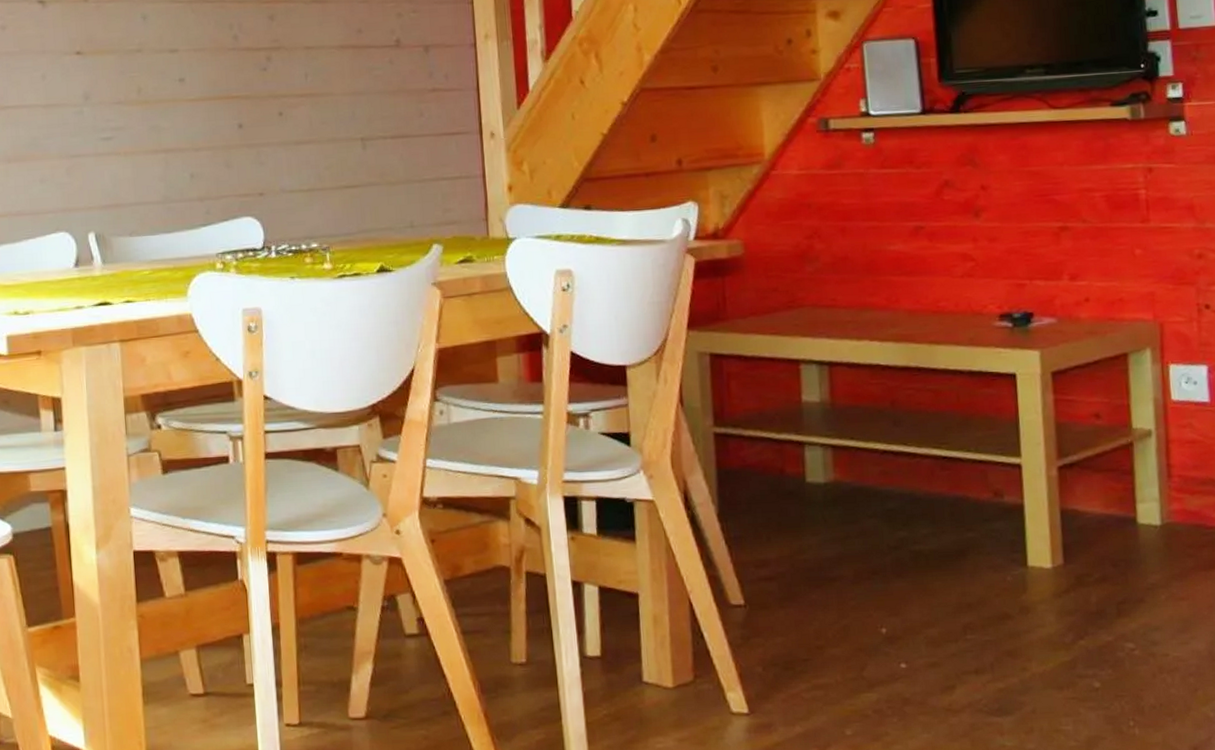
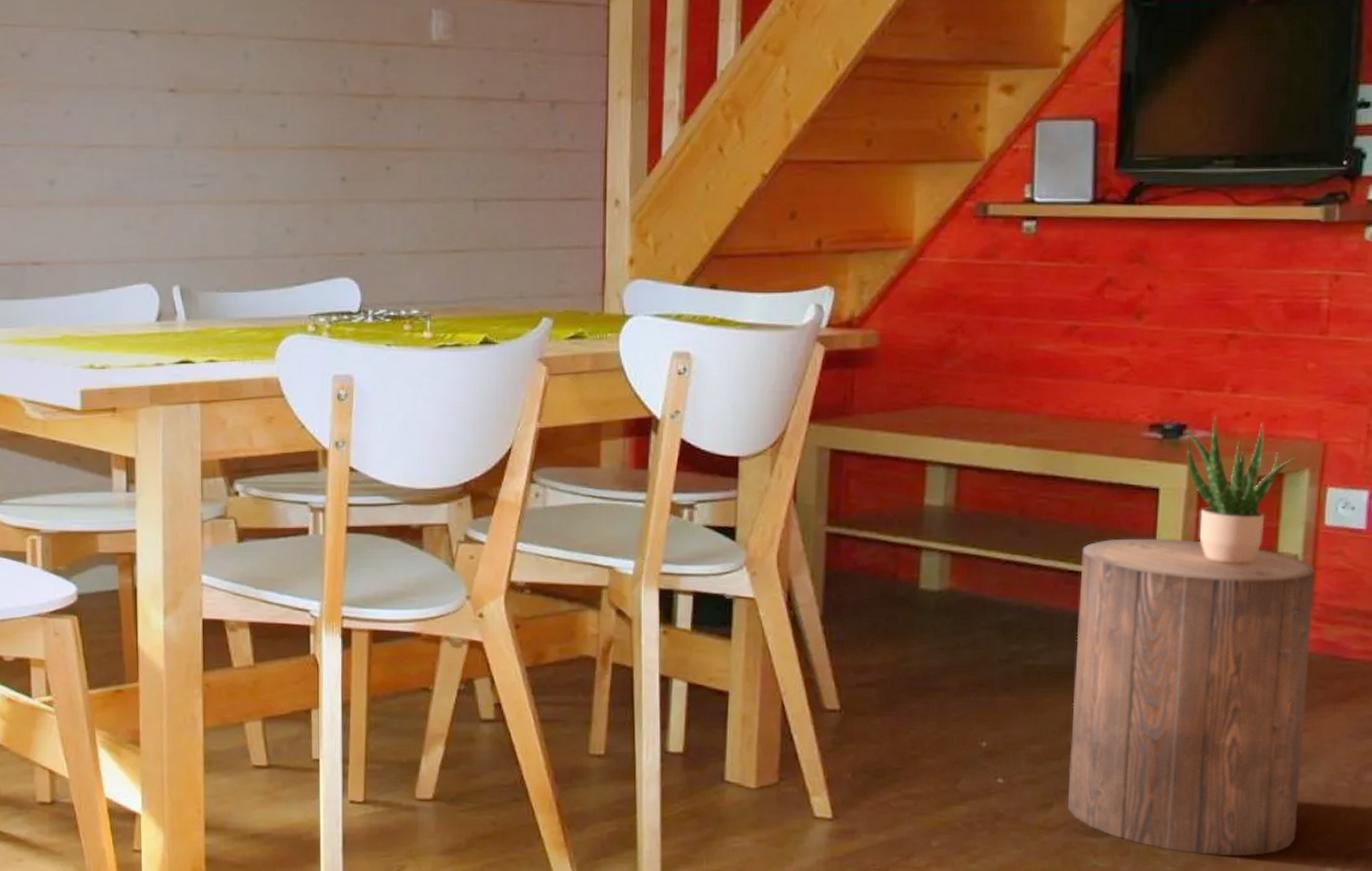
stool: none [952,420,1188,729] -> present [1068,538,1315,857]
potted plant: none [1033,302,1136,442] -> present [1185,415,1295,564]

